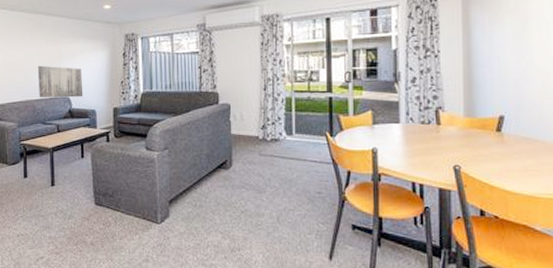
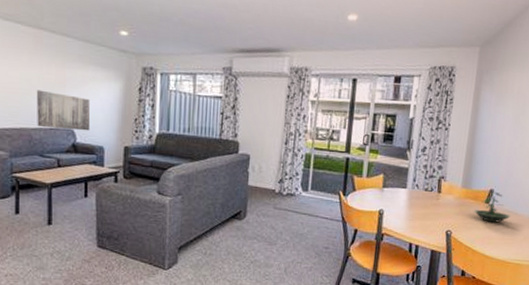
terrarium: none [484,117,531,153] -> present [474,191,511,223]

